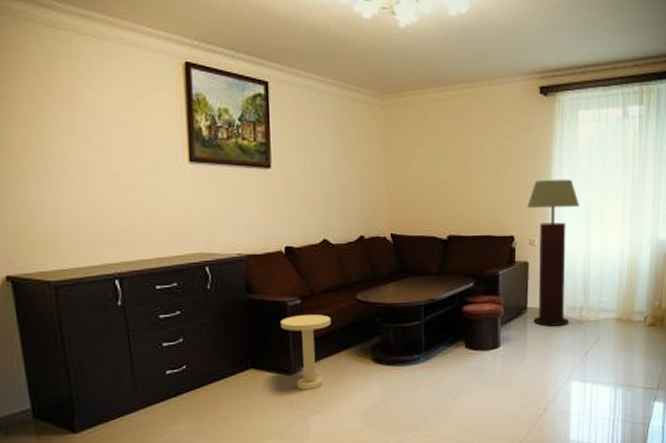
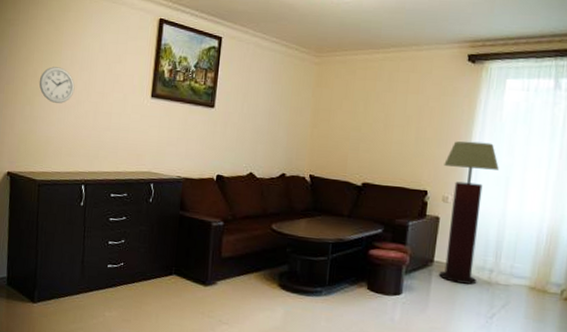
wall clock: none [30,133,84,180] -> present [39,67,75,103]
side table: present [281,314,332,390] -> none [204,235,248,303]

